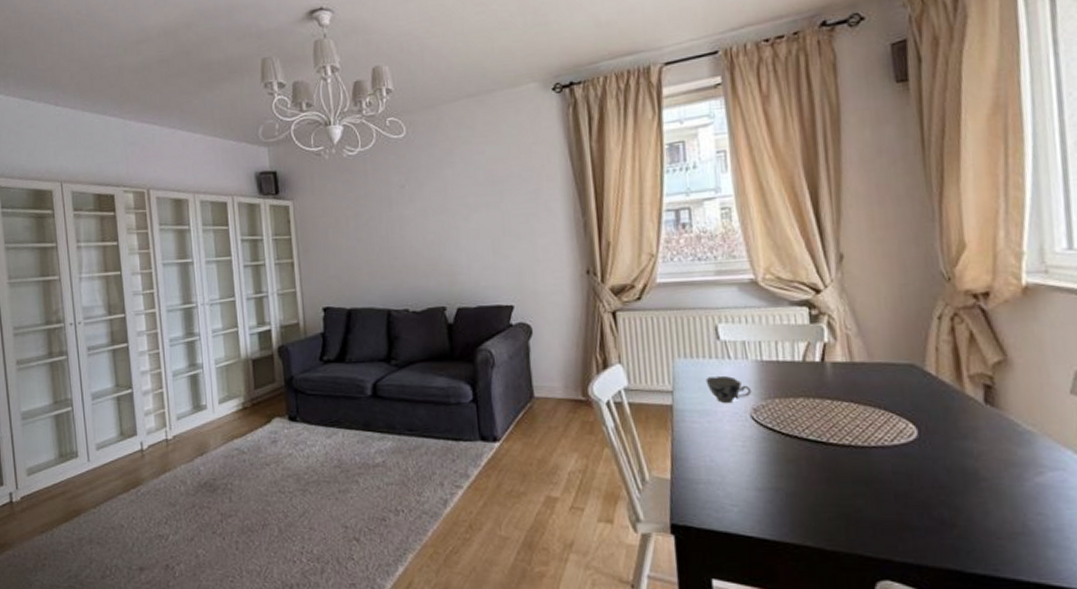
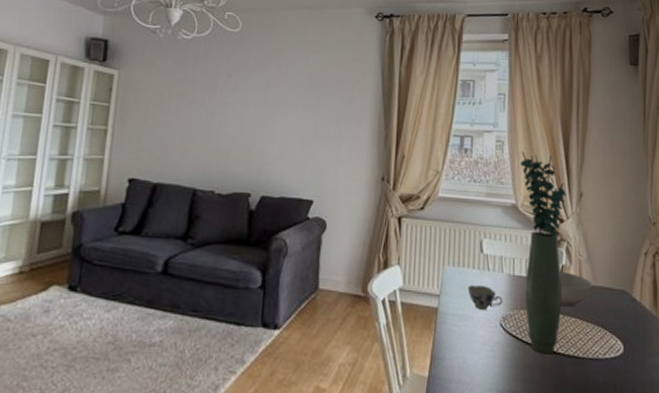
vase: none [755,215,829,446] -> present [520,151,566,355]
bowl: none [822,350,868,391] -> present [560,271,592,307]

